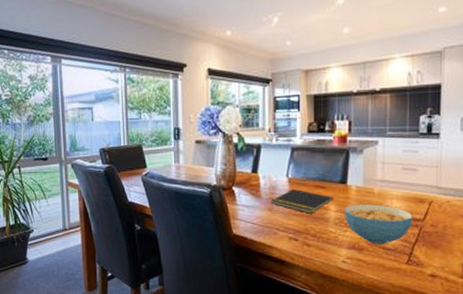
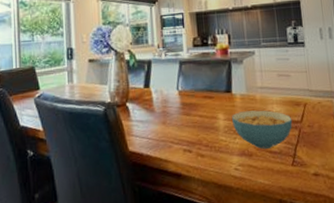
notepad: present [271,189,334,214] -> none [164,101,222,124]

